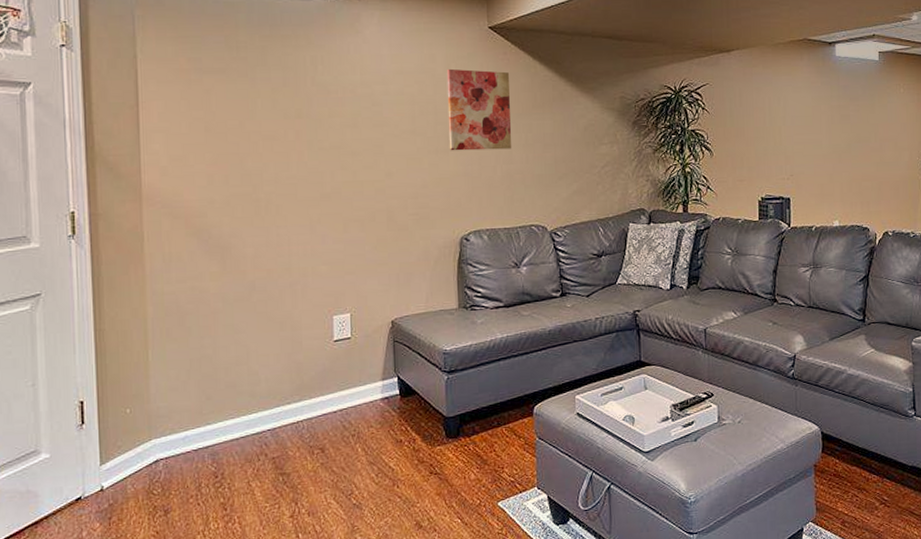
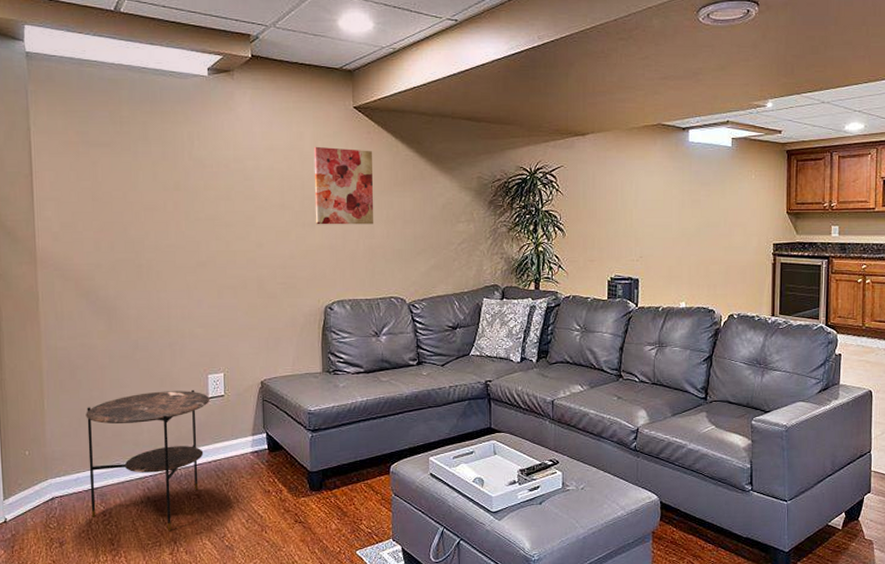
side table: none [195,332,335,490] -> present [85,389,209,530]

